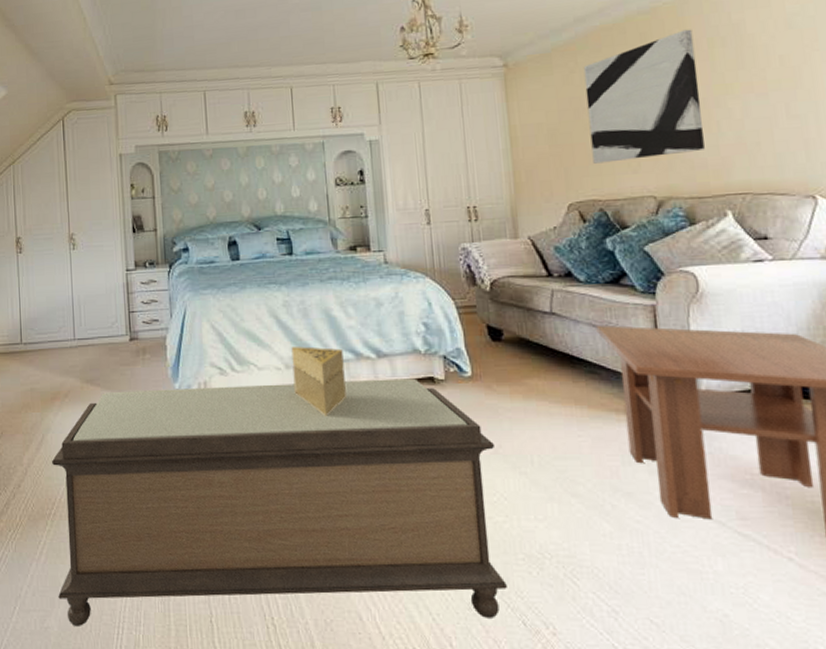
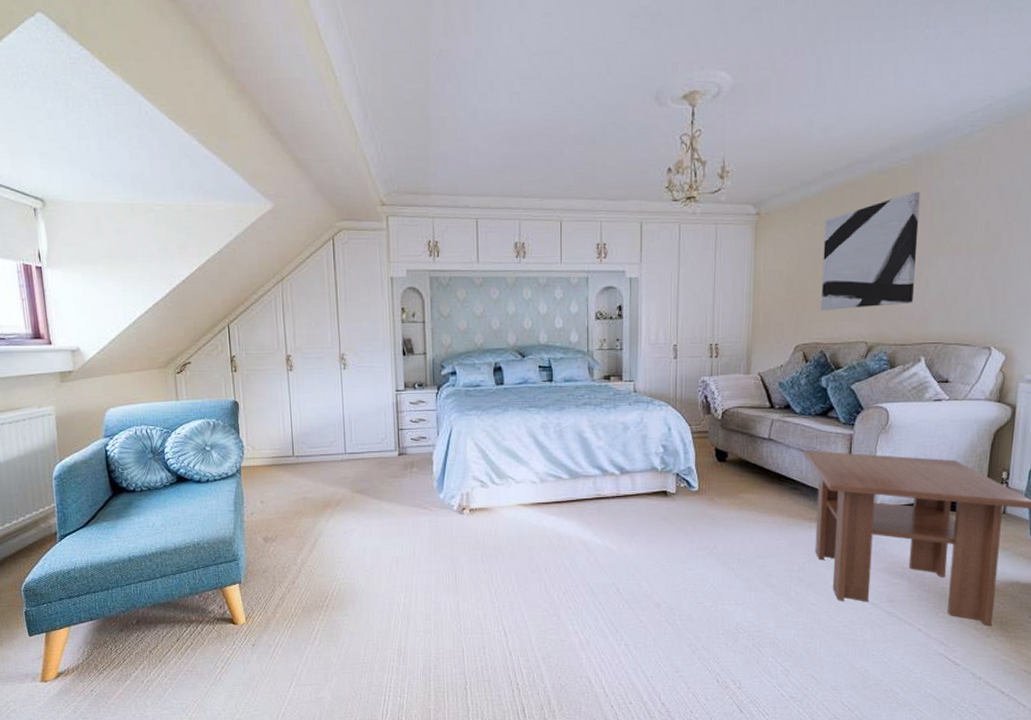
bench: present [52,378,507,626] -> none [324,492,711,696]
decorative box: present [291,347,346,416] -> none [546,464,591,523]

